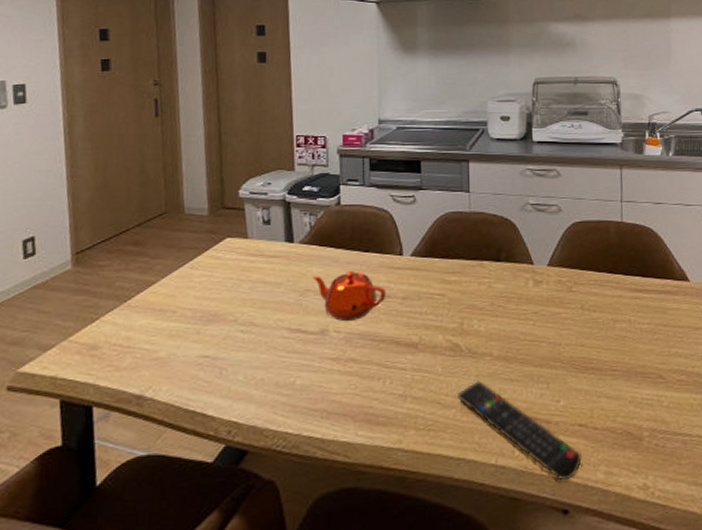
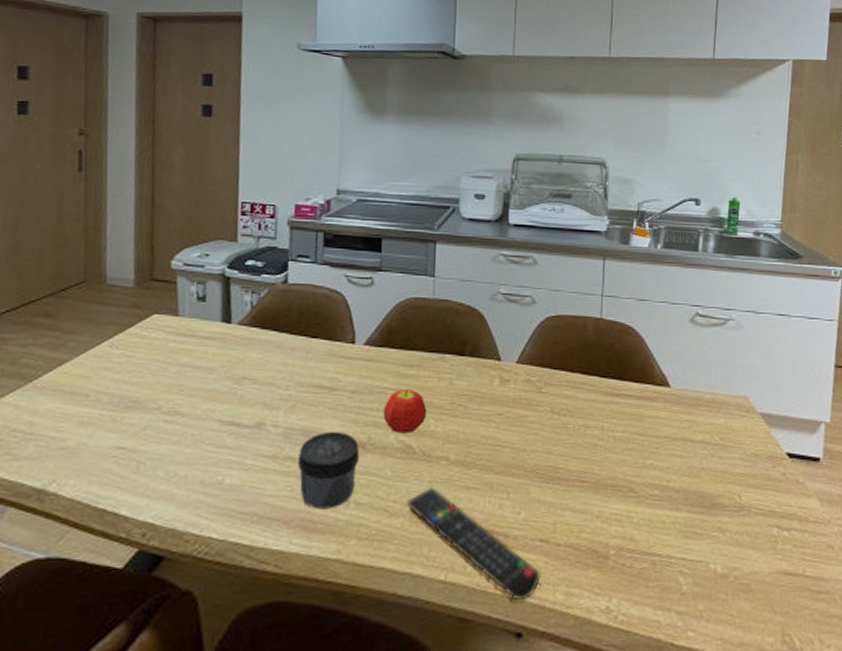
teapot: present [312,270,387,322] -> none [250,358,334,416]
jar: none [359,334,413,404] -> present [298,431,360,509]
fruit: none [431,294,470,334] -> present [383,389,427,434]

